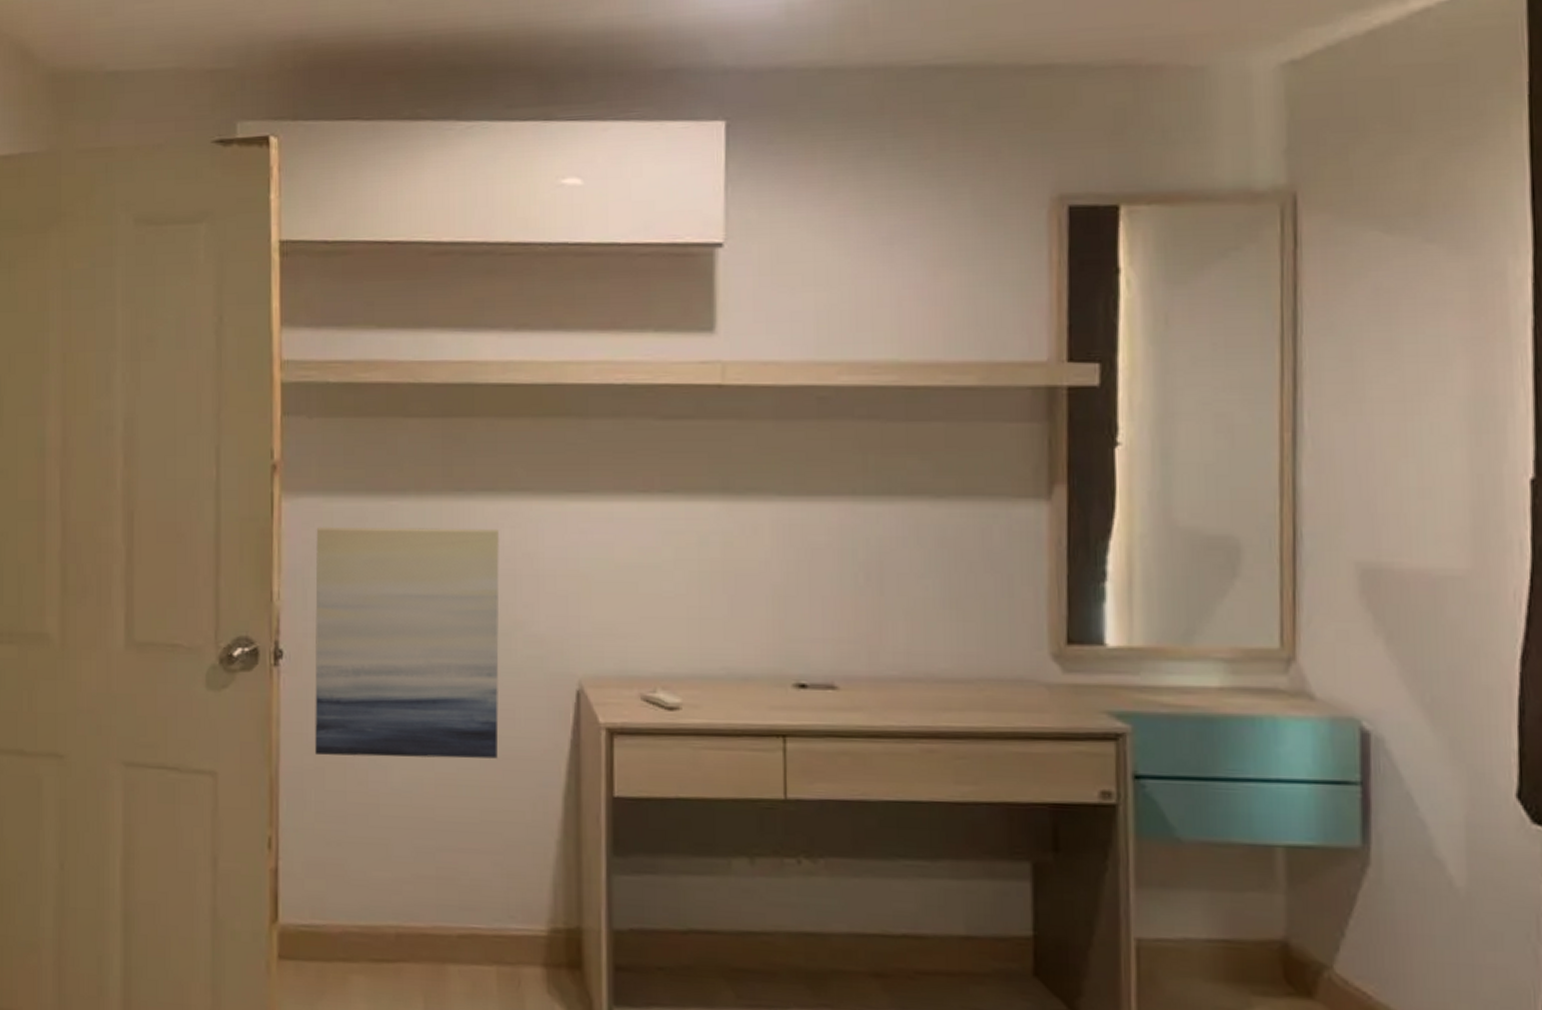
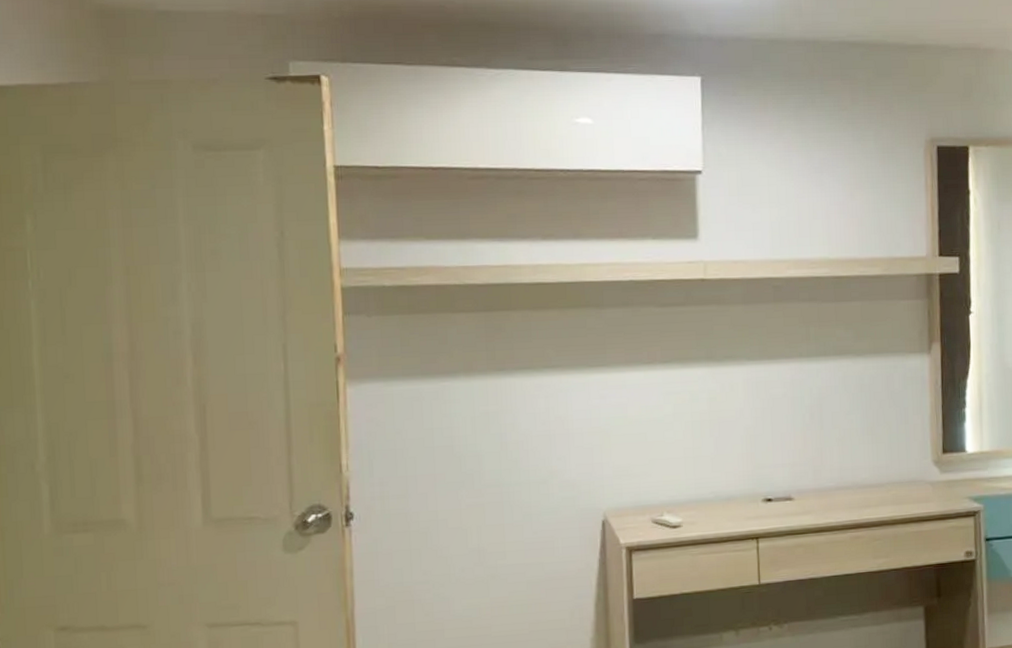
wall art: present [315,526,499,759] -> none [379,399,541,597]

